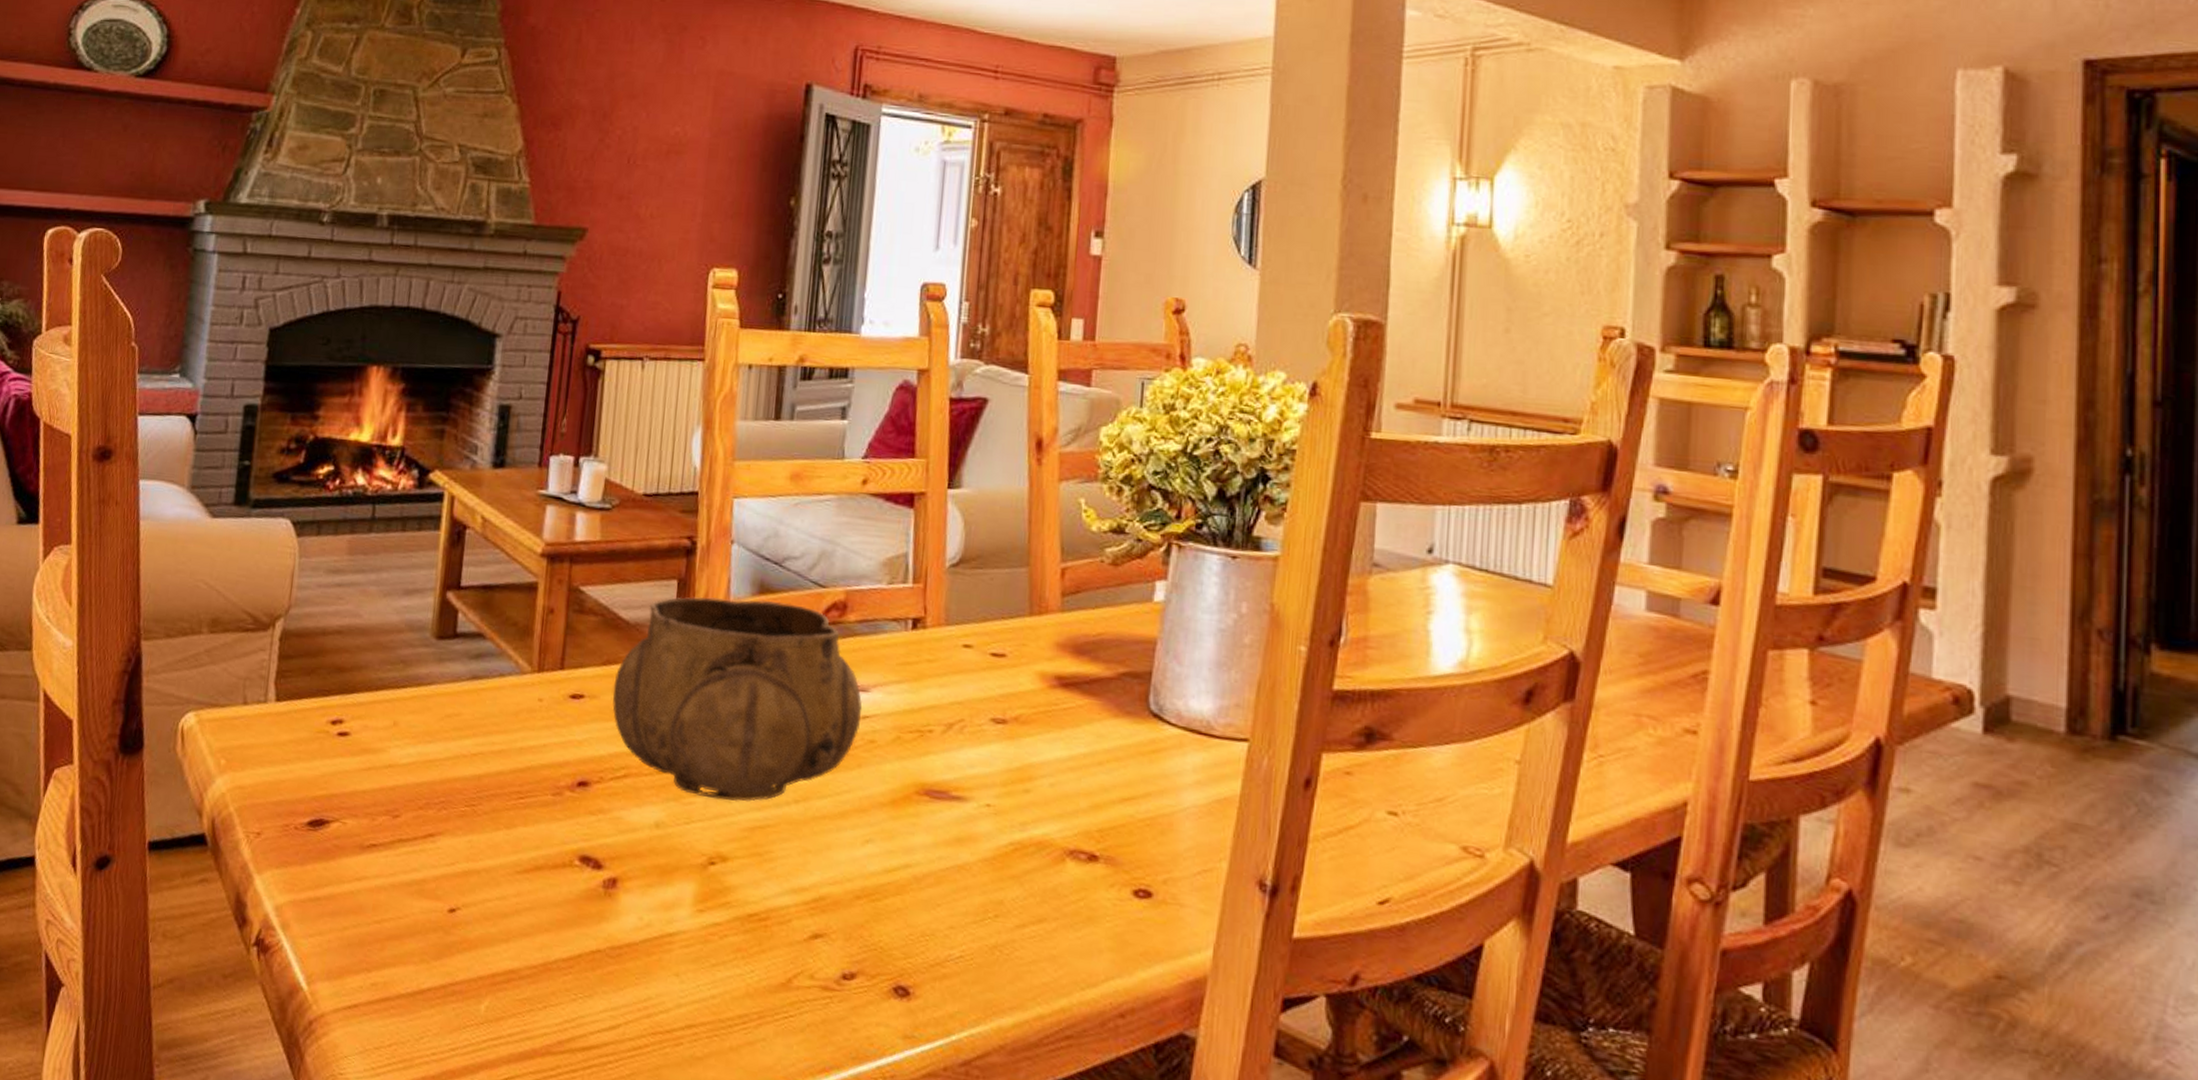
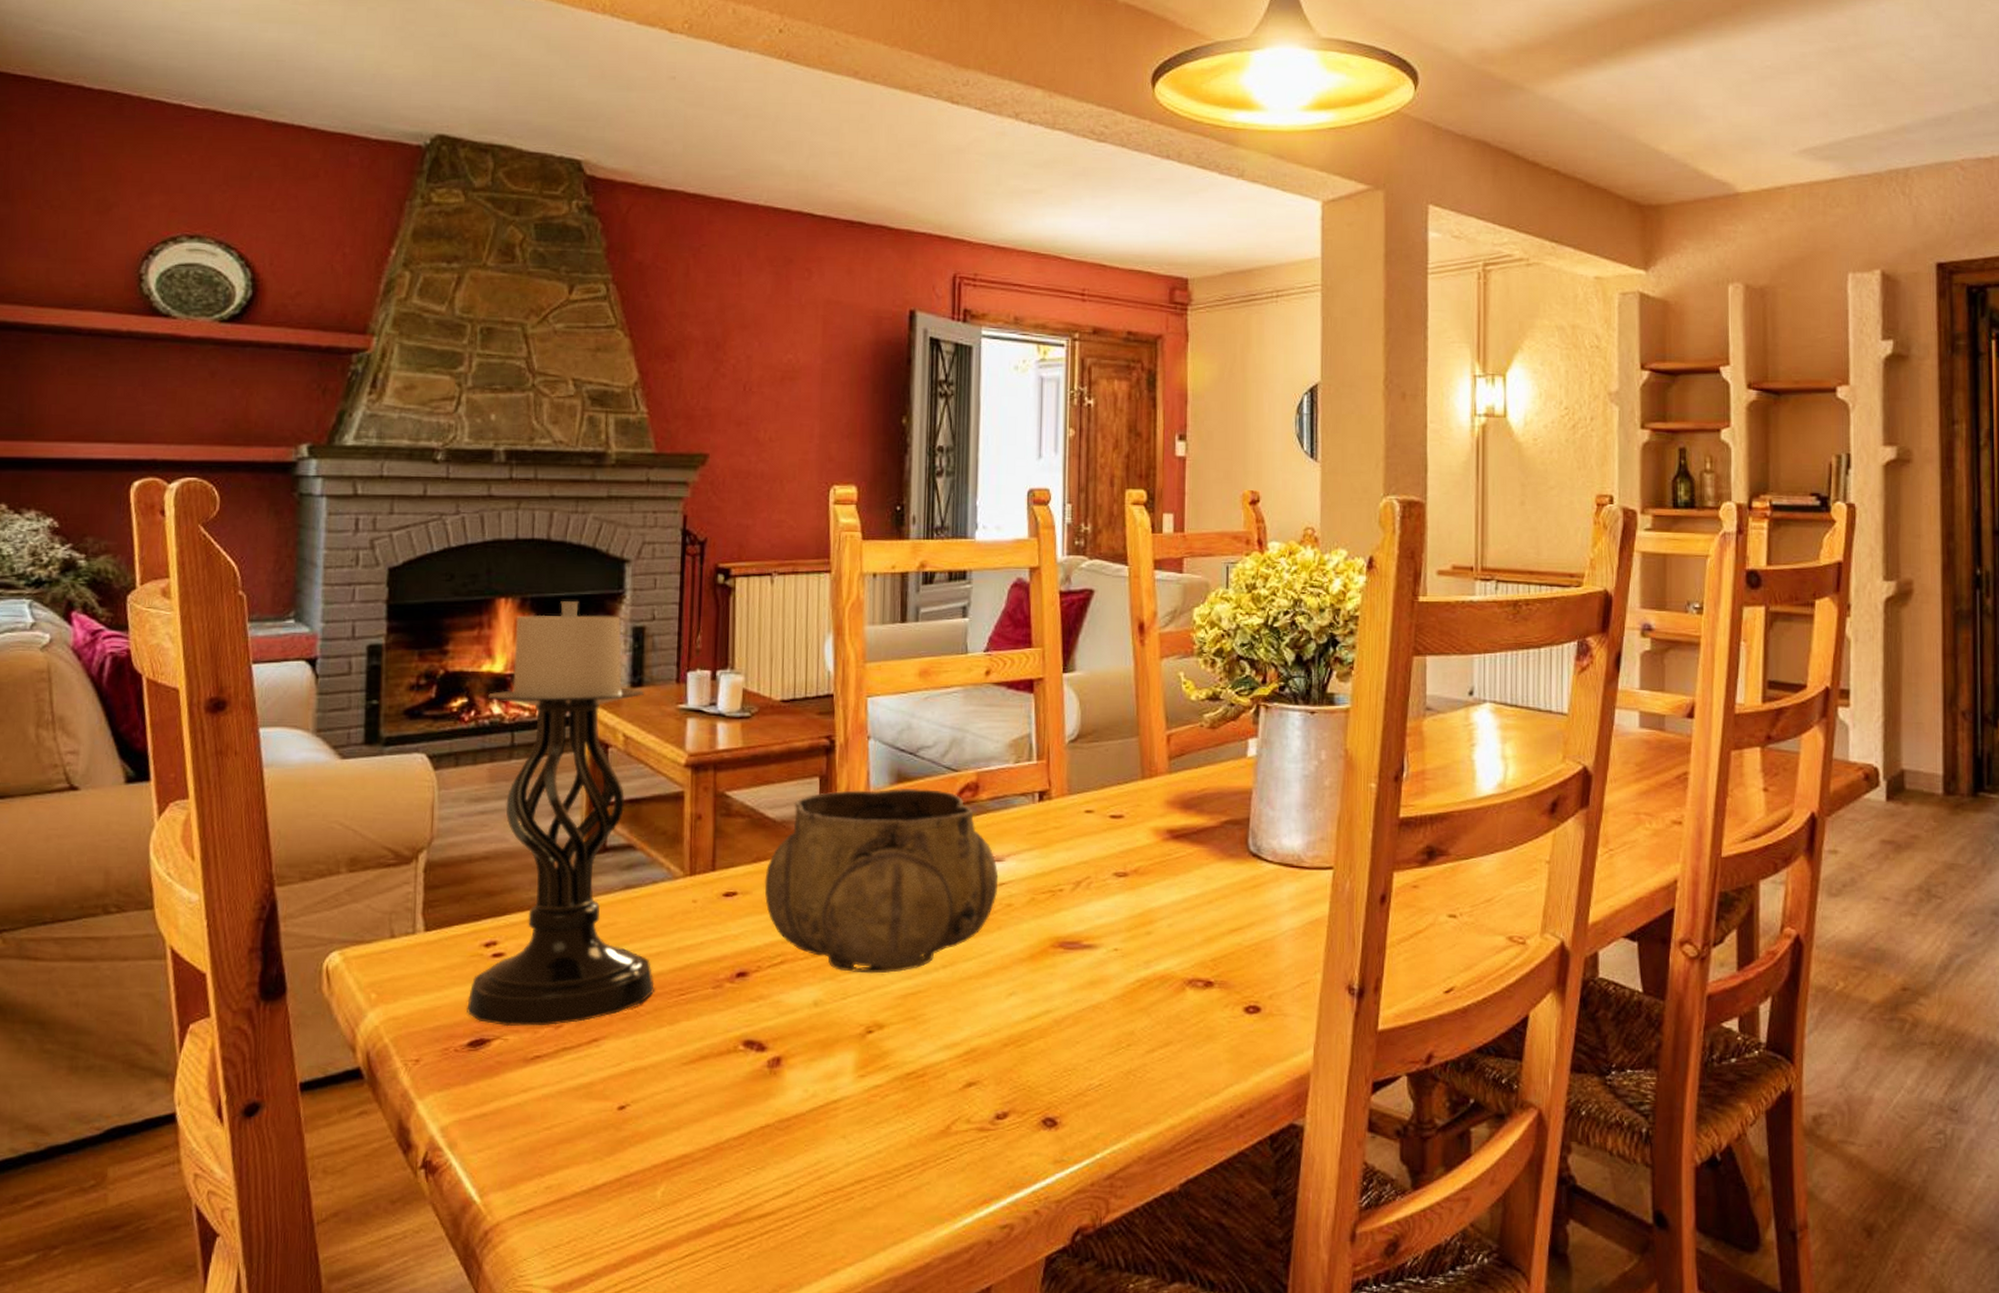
candle holder: none [309,373,506,815] -> present [467,600,654,1027]

